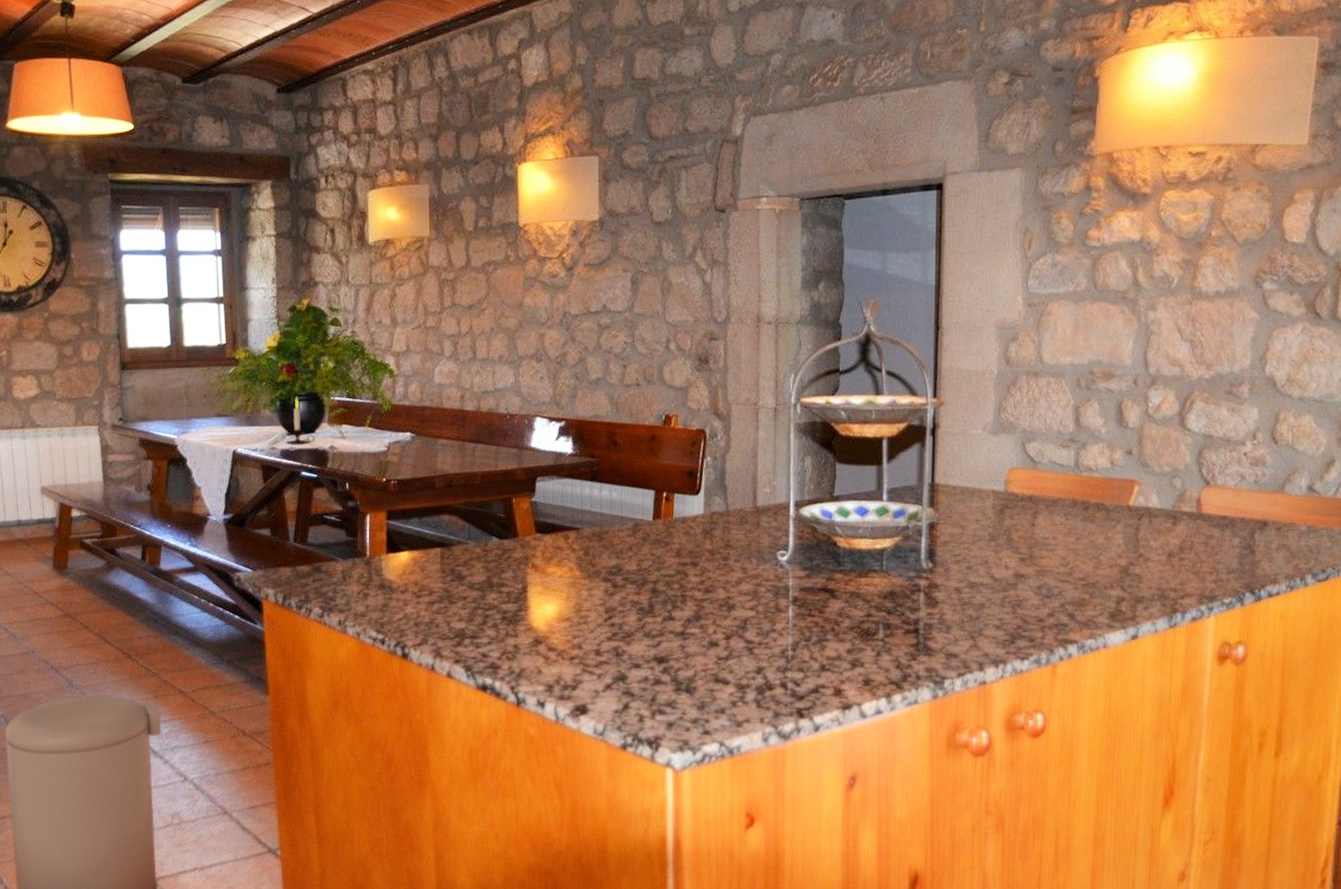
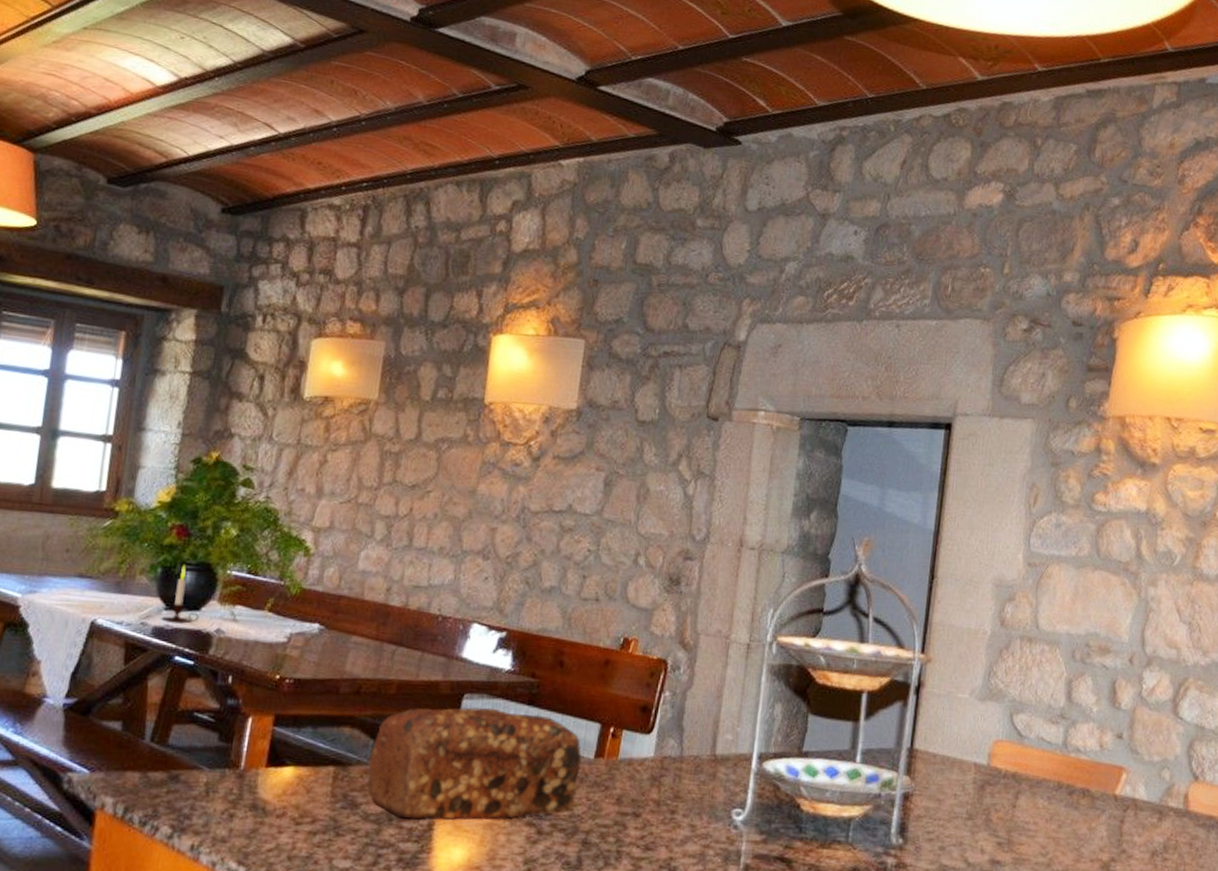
bread loaf: none [466,486,643,585] -> present [367,707,582,820]

